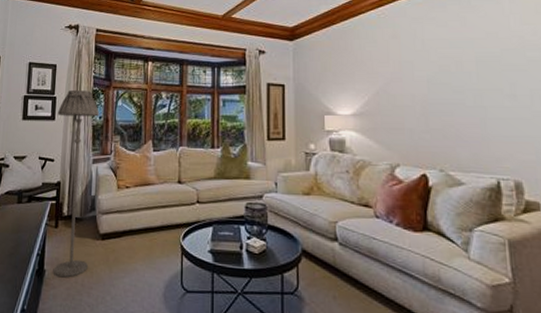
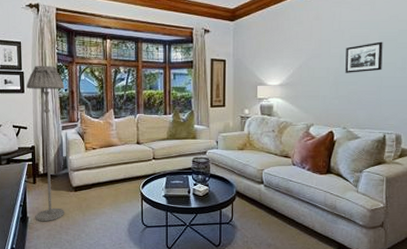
picture frame: none [434,63,484,101] -> present [345,41,383,73]

